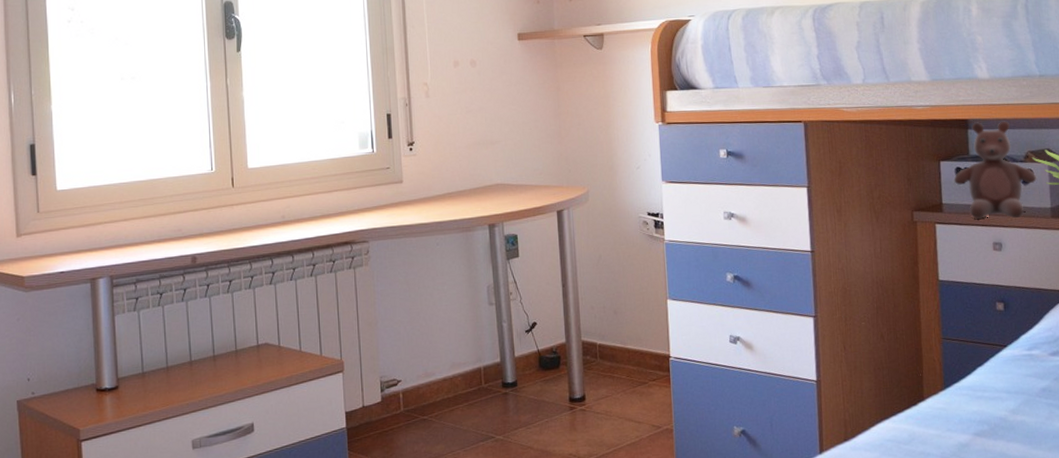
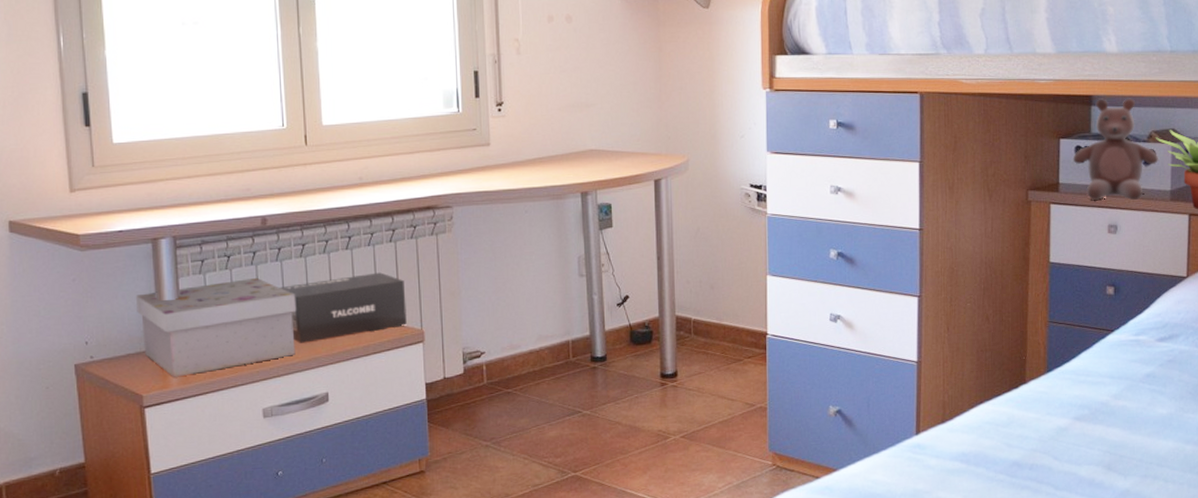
decorative box: none [75,313,224,411] -> present [136,277,297,378]
box: none [209,305,327,376] -> present [280,272,407,343]

